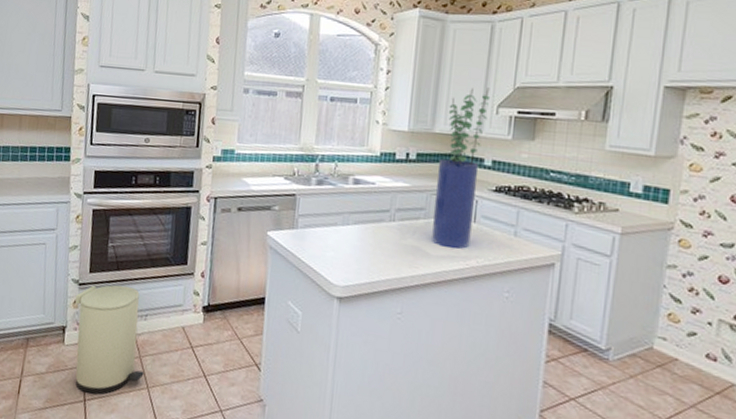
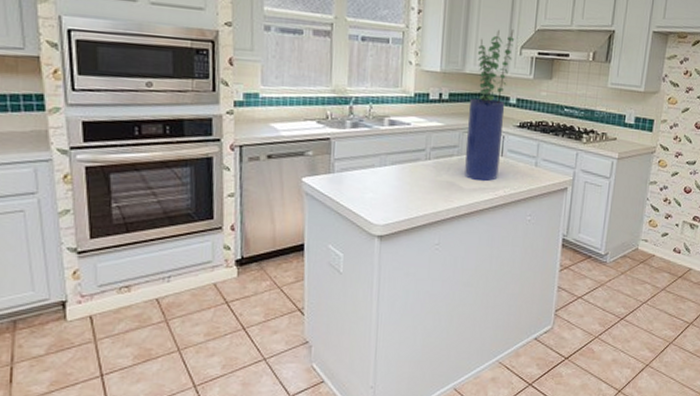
pedal bin: present [75,284,144,395] -> none [74,248,173,367]

